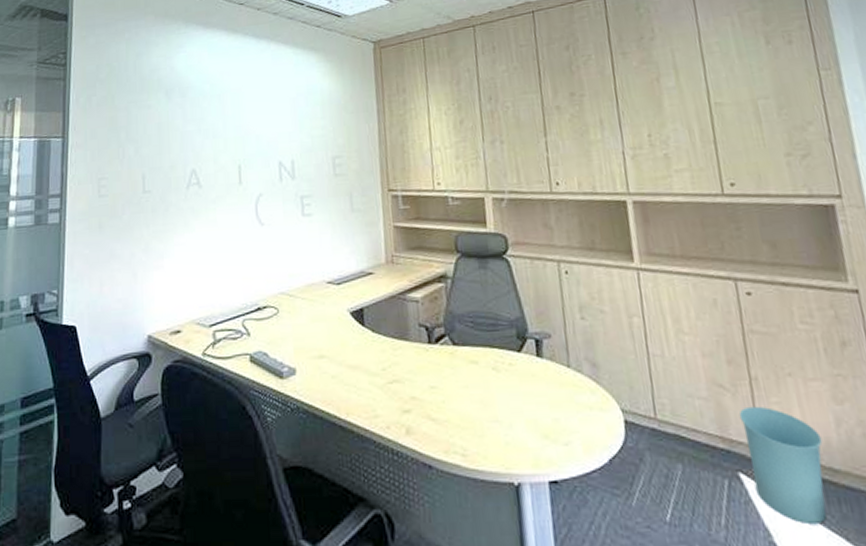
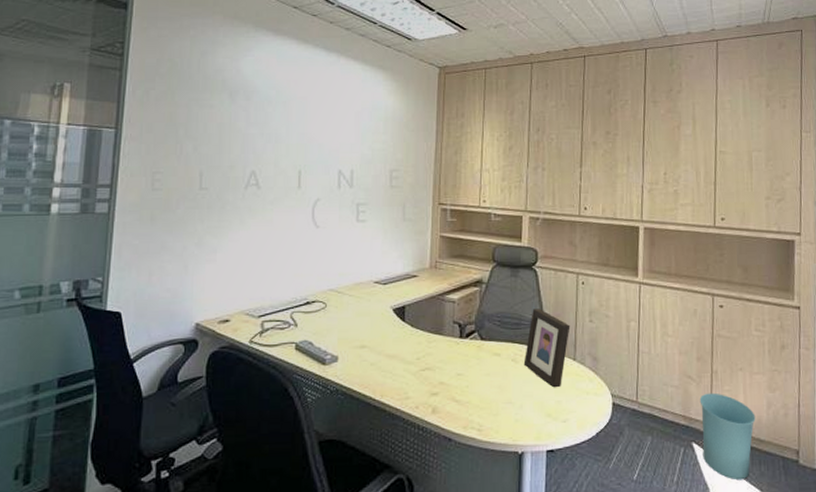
picture frame: none [506,305,559,402] -> present [523,308,571,388]

